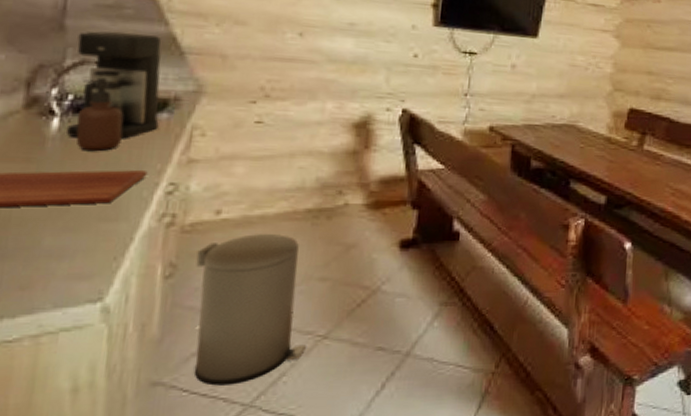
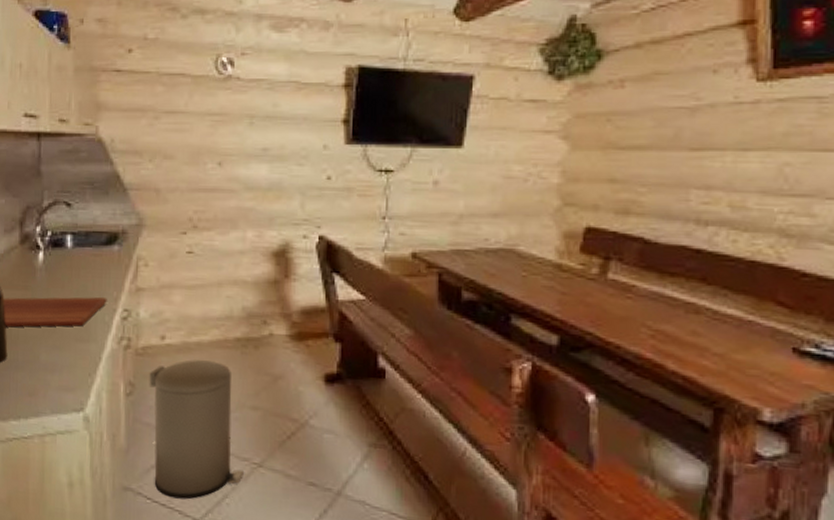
coffee maker: present [66,31,162,138] -> none [48,173,112,268]
soap dispenser: present [76,77,123,151] -> none [54,215,87,280]

